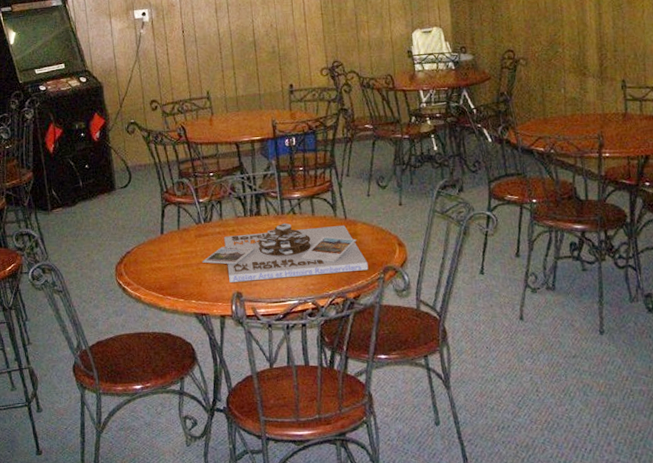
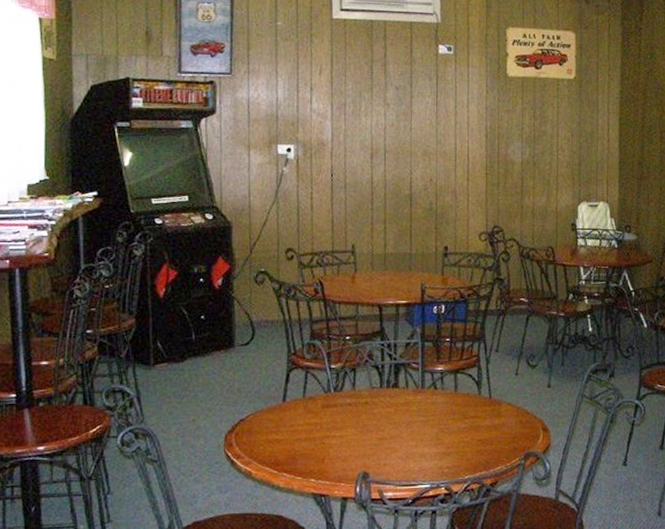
board game: present [202,222,368,282] -> none [328,398,509,461]

